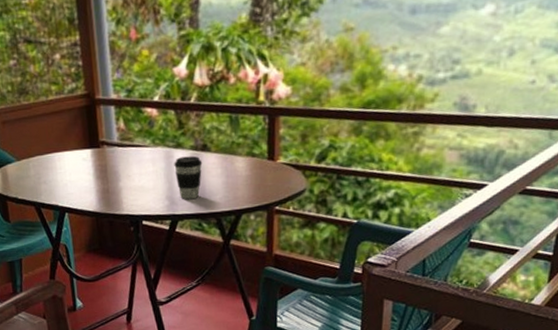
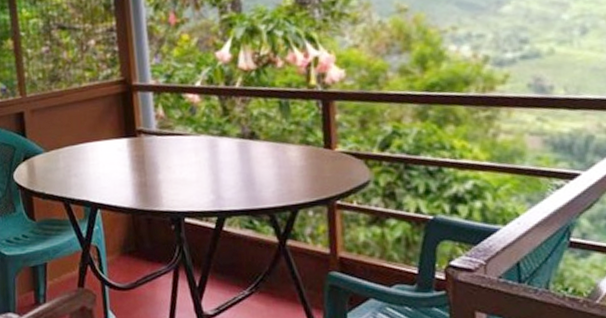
coffee cup: present [174,155,203,200] -> none [219,144,251,194]

